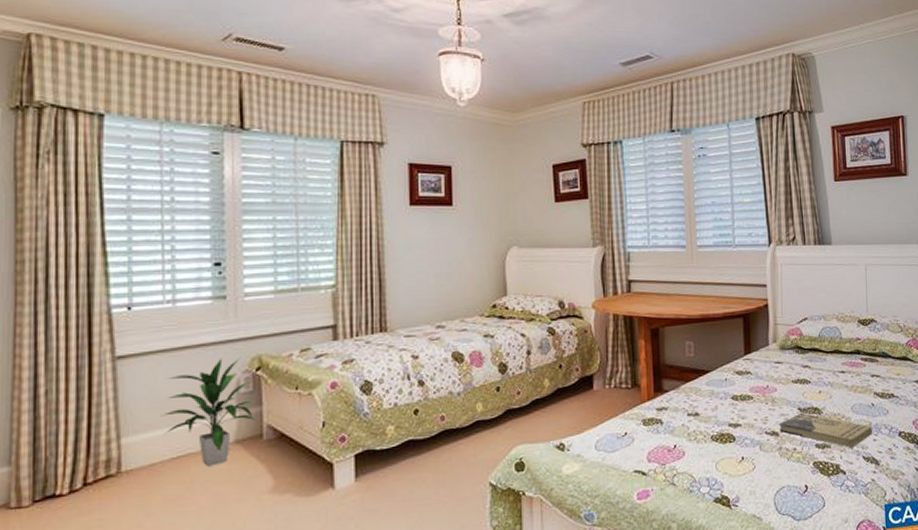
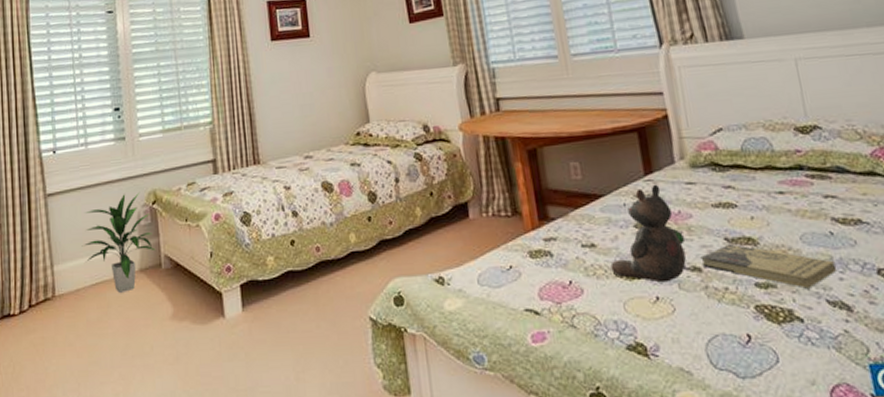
stuffed bear: none [709,362,770,445] -> present [610,184,687,283]

